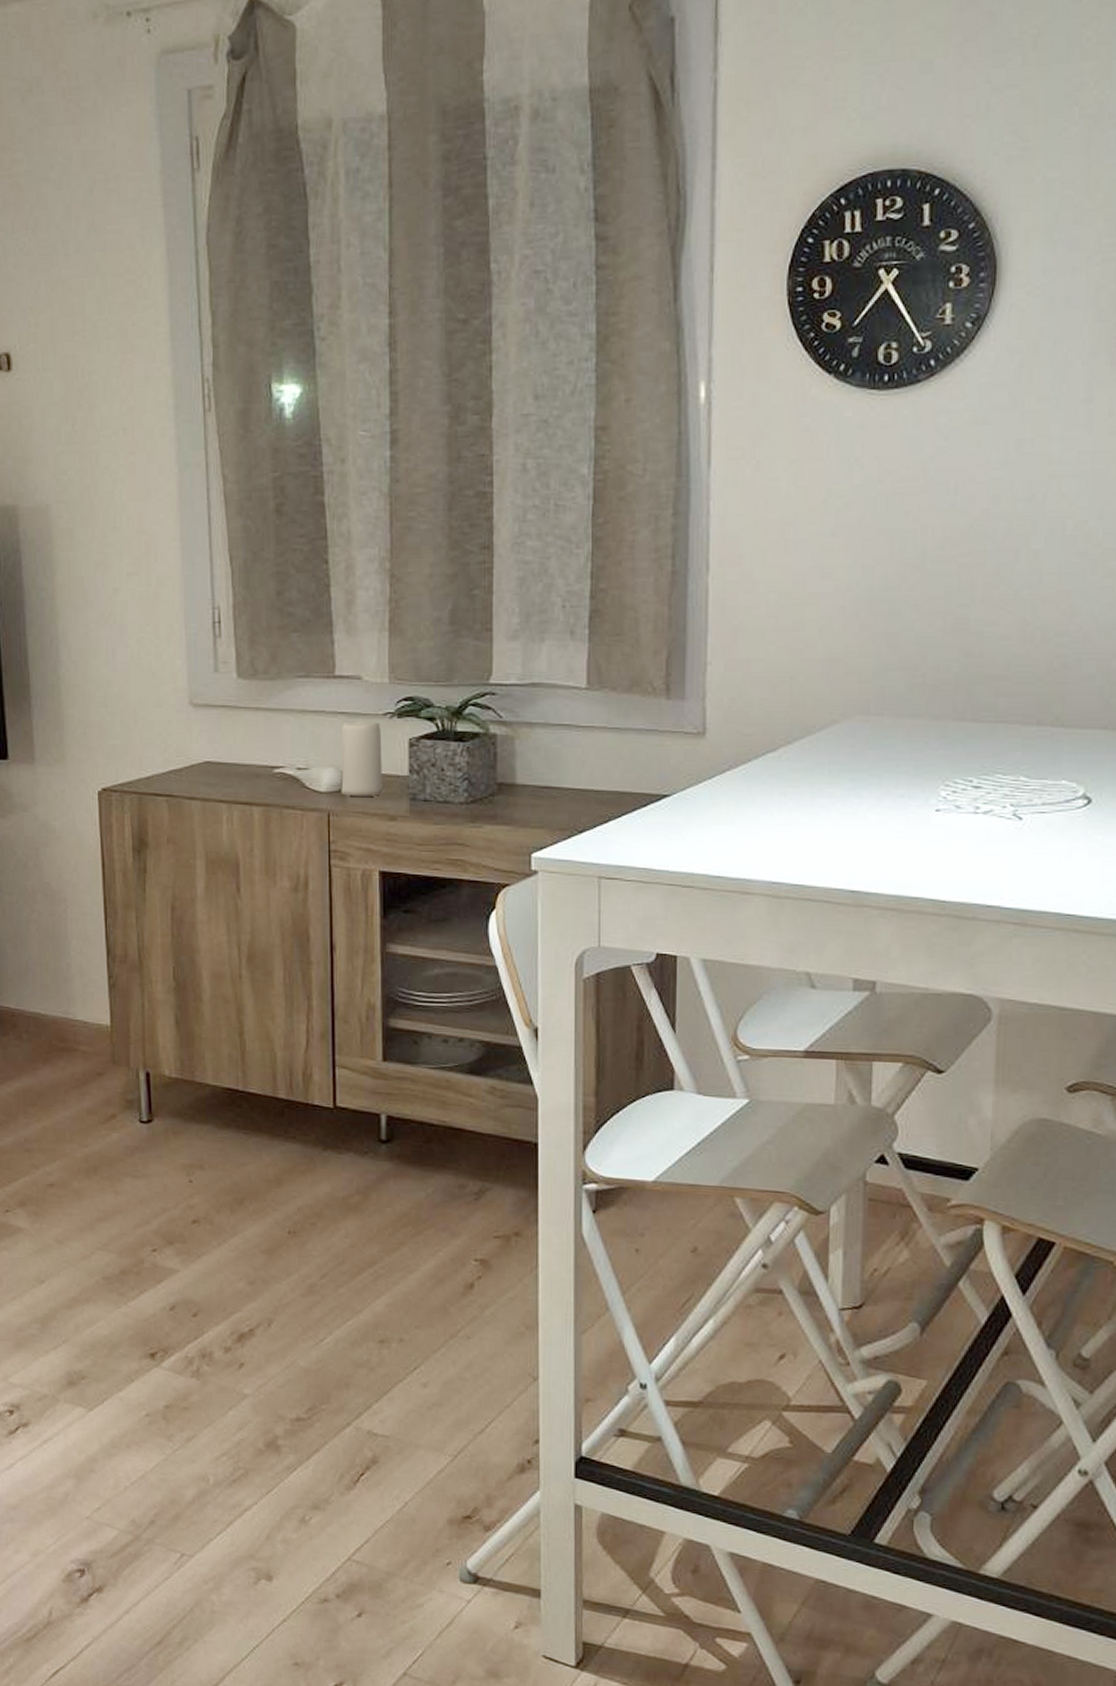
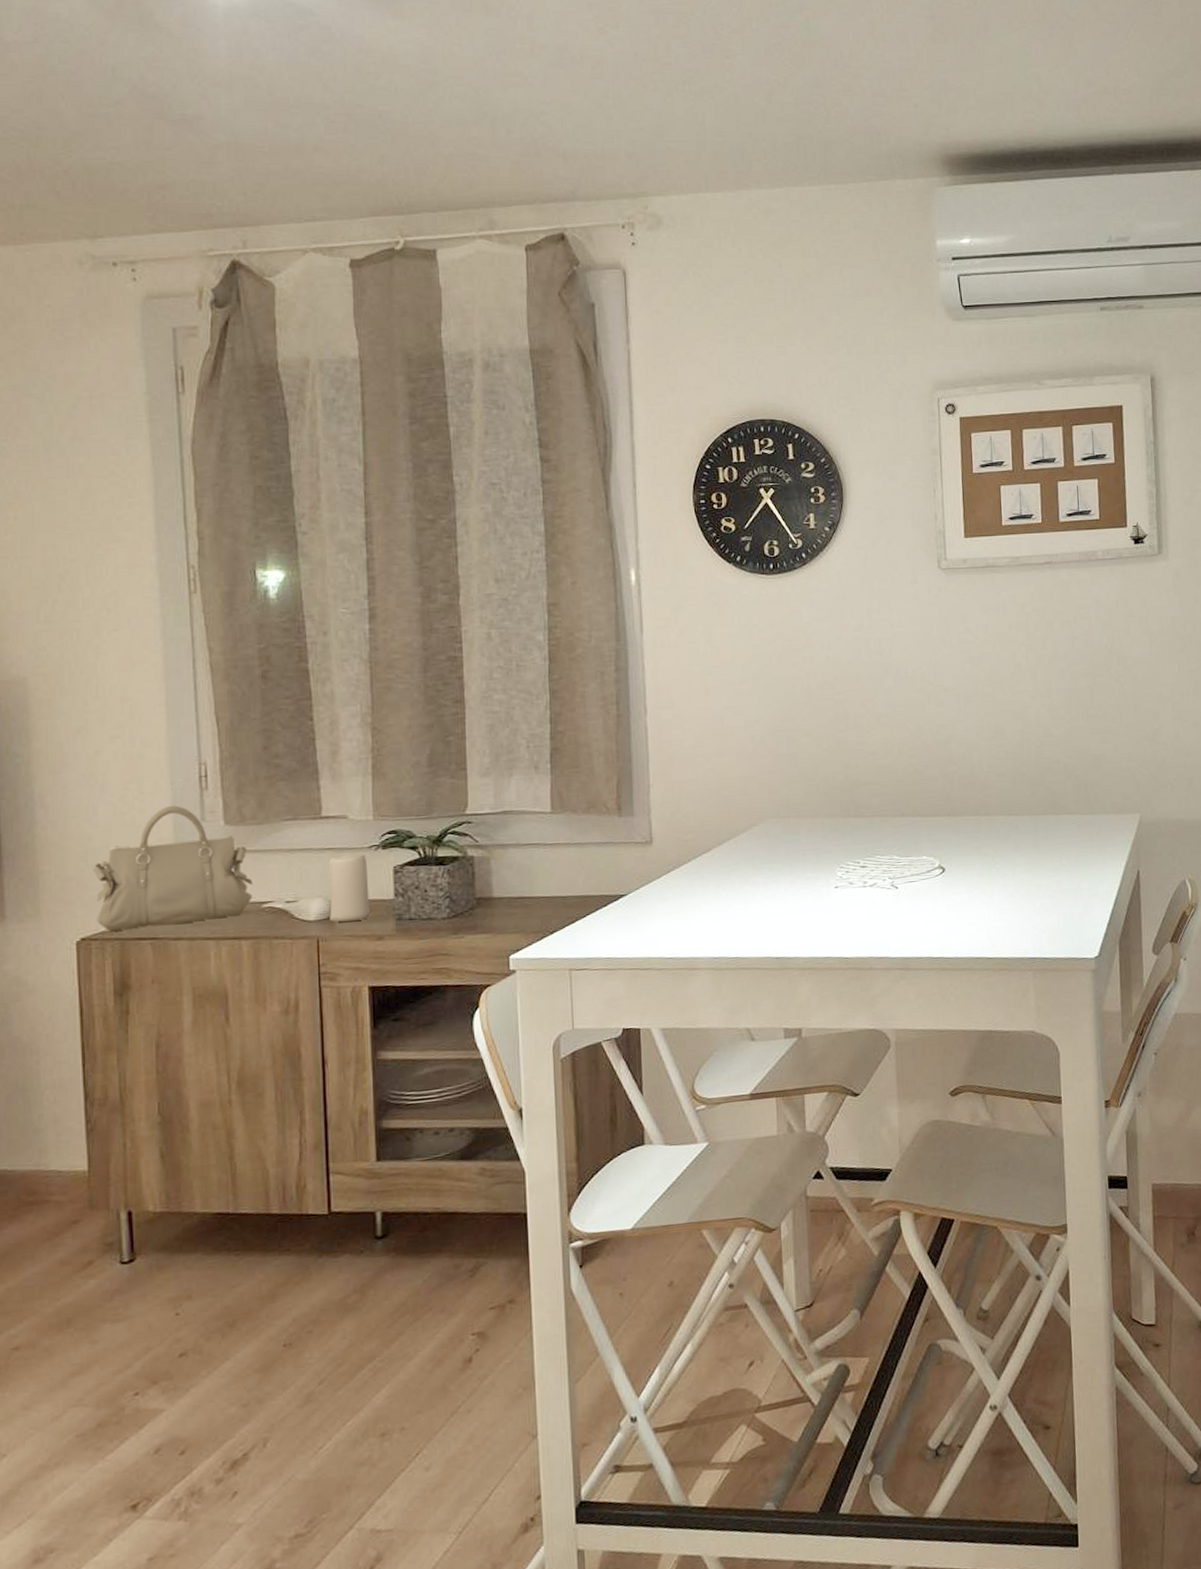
shoulder bag: none [112,652,265,784] -> present [92,805,253,931]

